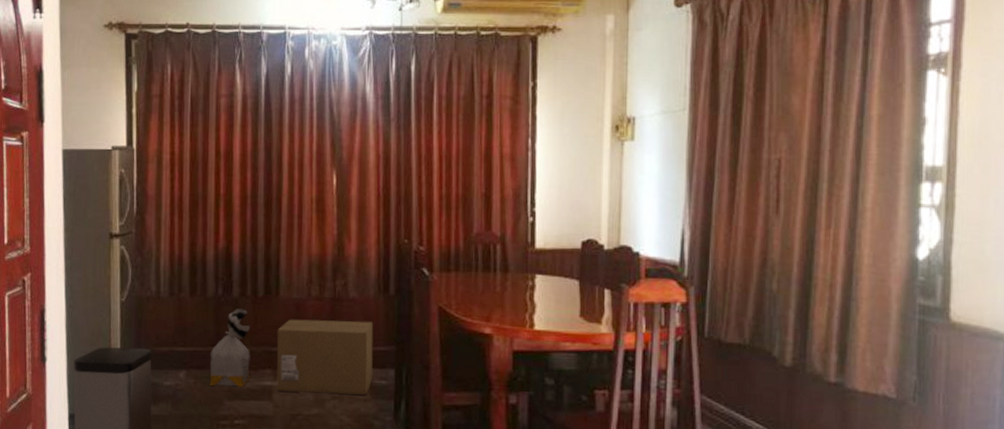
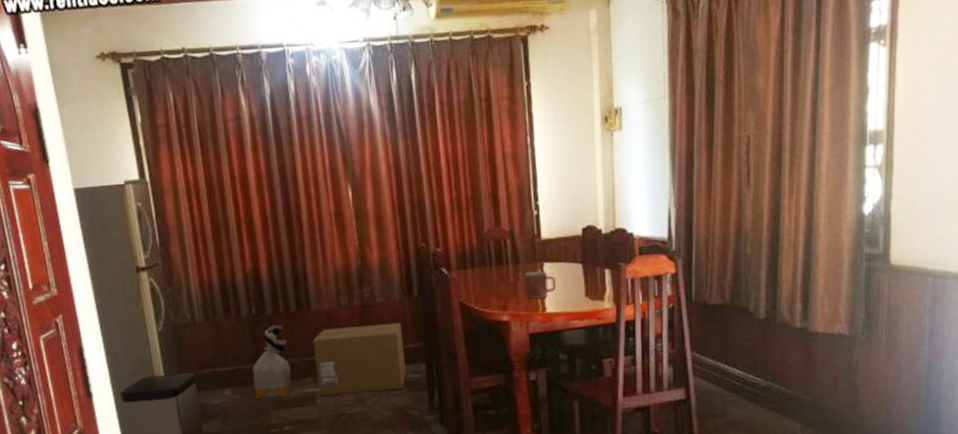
mug: none [512,283,547,313] -> present [524,271,556,299]

